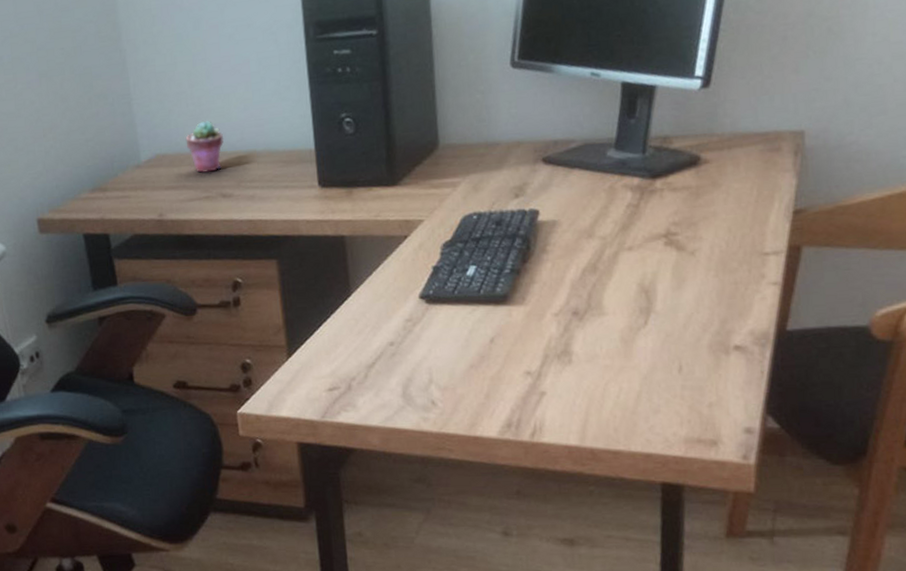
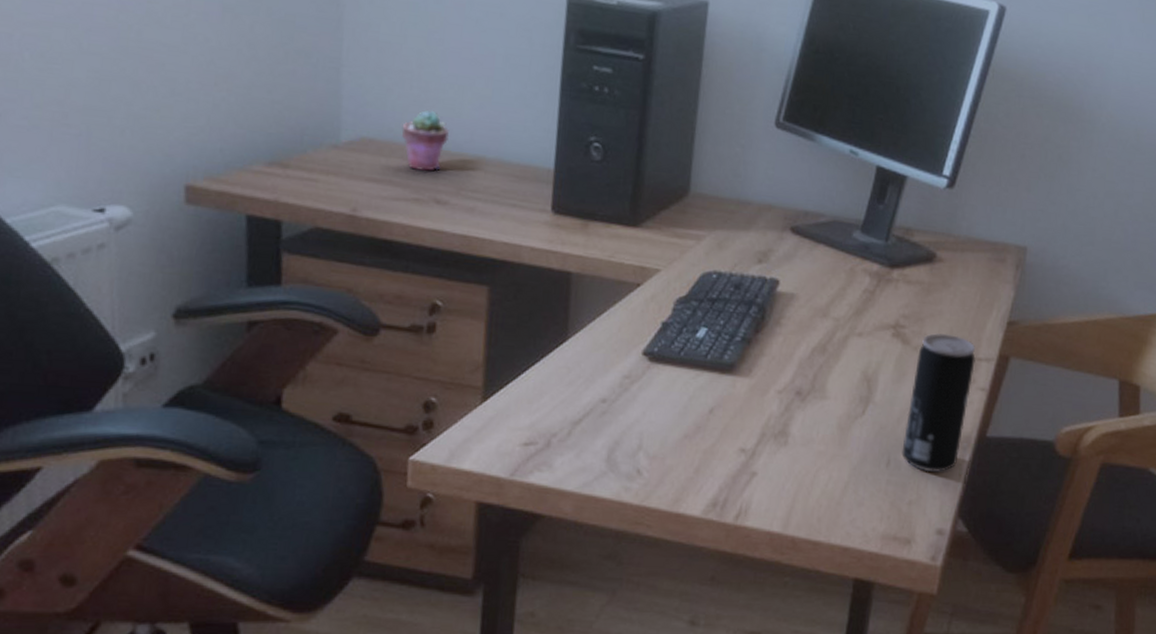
beverage can: none [693,233,763,374] -> present [901,333,976,473]

